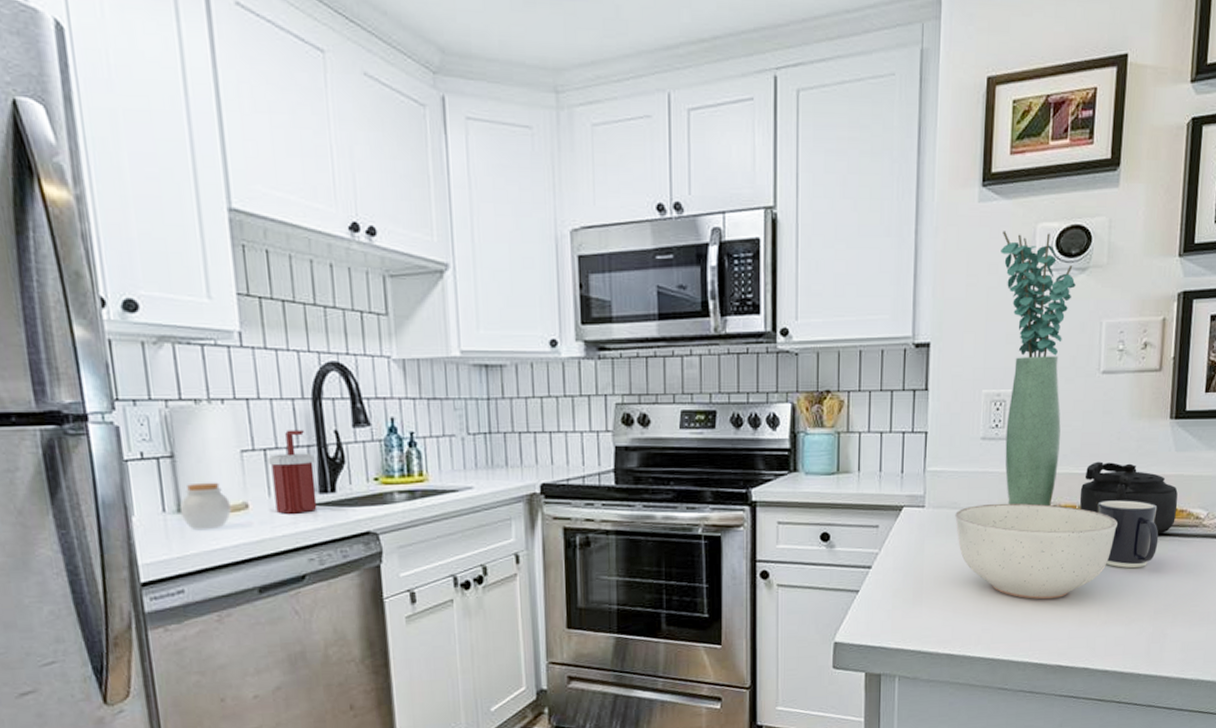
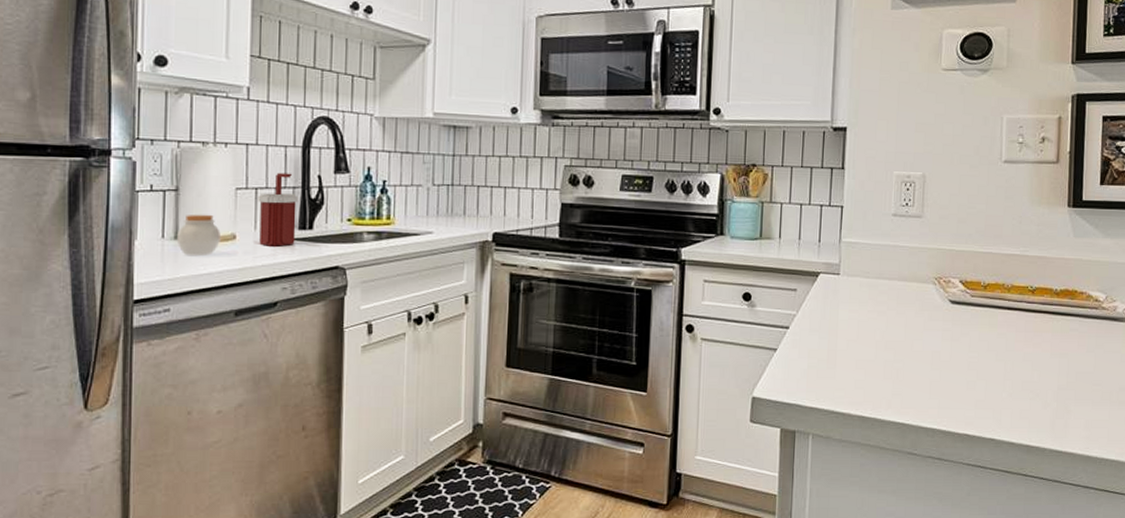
bowl: present [955,503,1118,600] -> none [868,275,1021,369]
vase: present [1001,231,1076,507] -> none [911,34,979,281]
kettle: present [1079,461,1178,535] -> none [984,242,1078,314]
mug: present [1097,500,1159,569] -> none [1001,279,1060,345]

